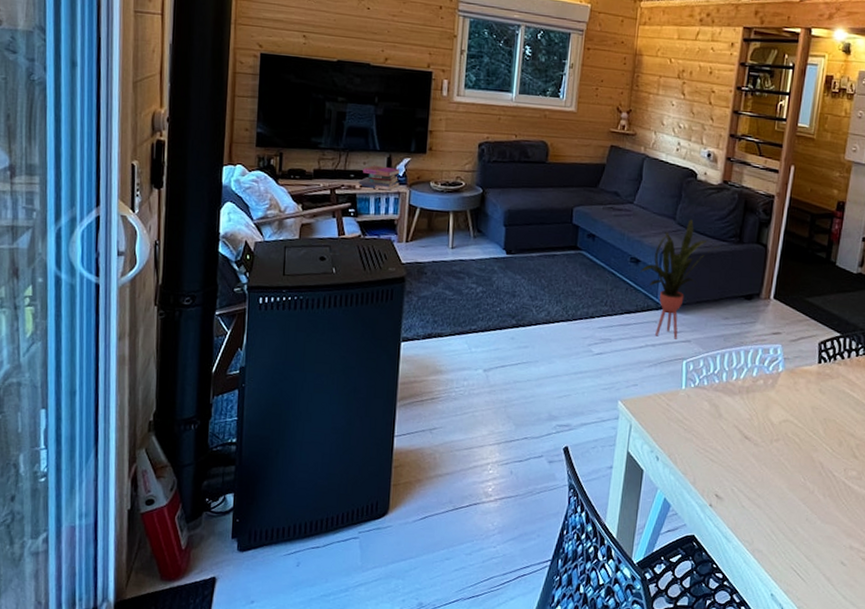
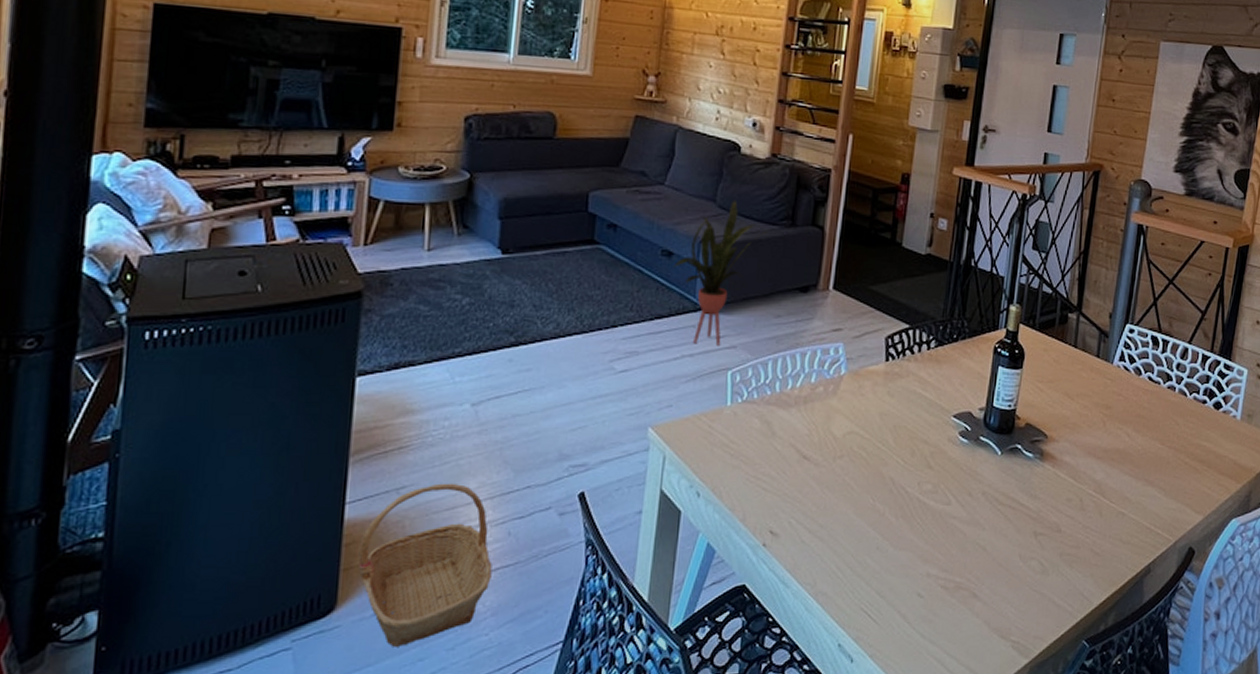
books: present [358,165,400,190] -> none [296,147,357,179]
basket: none [403,428,499,547] -> present [357,483,493,647]

